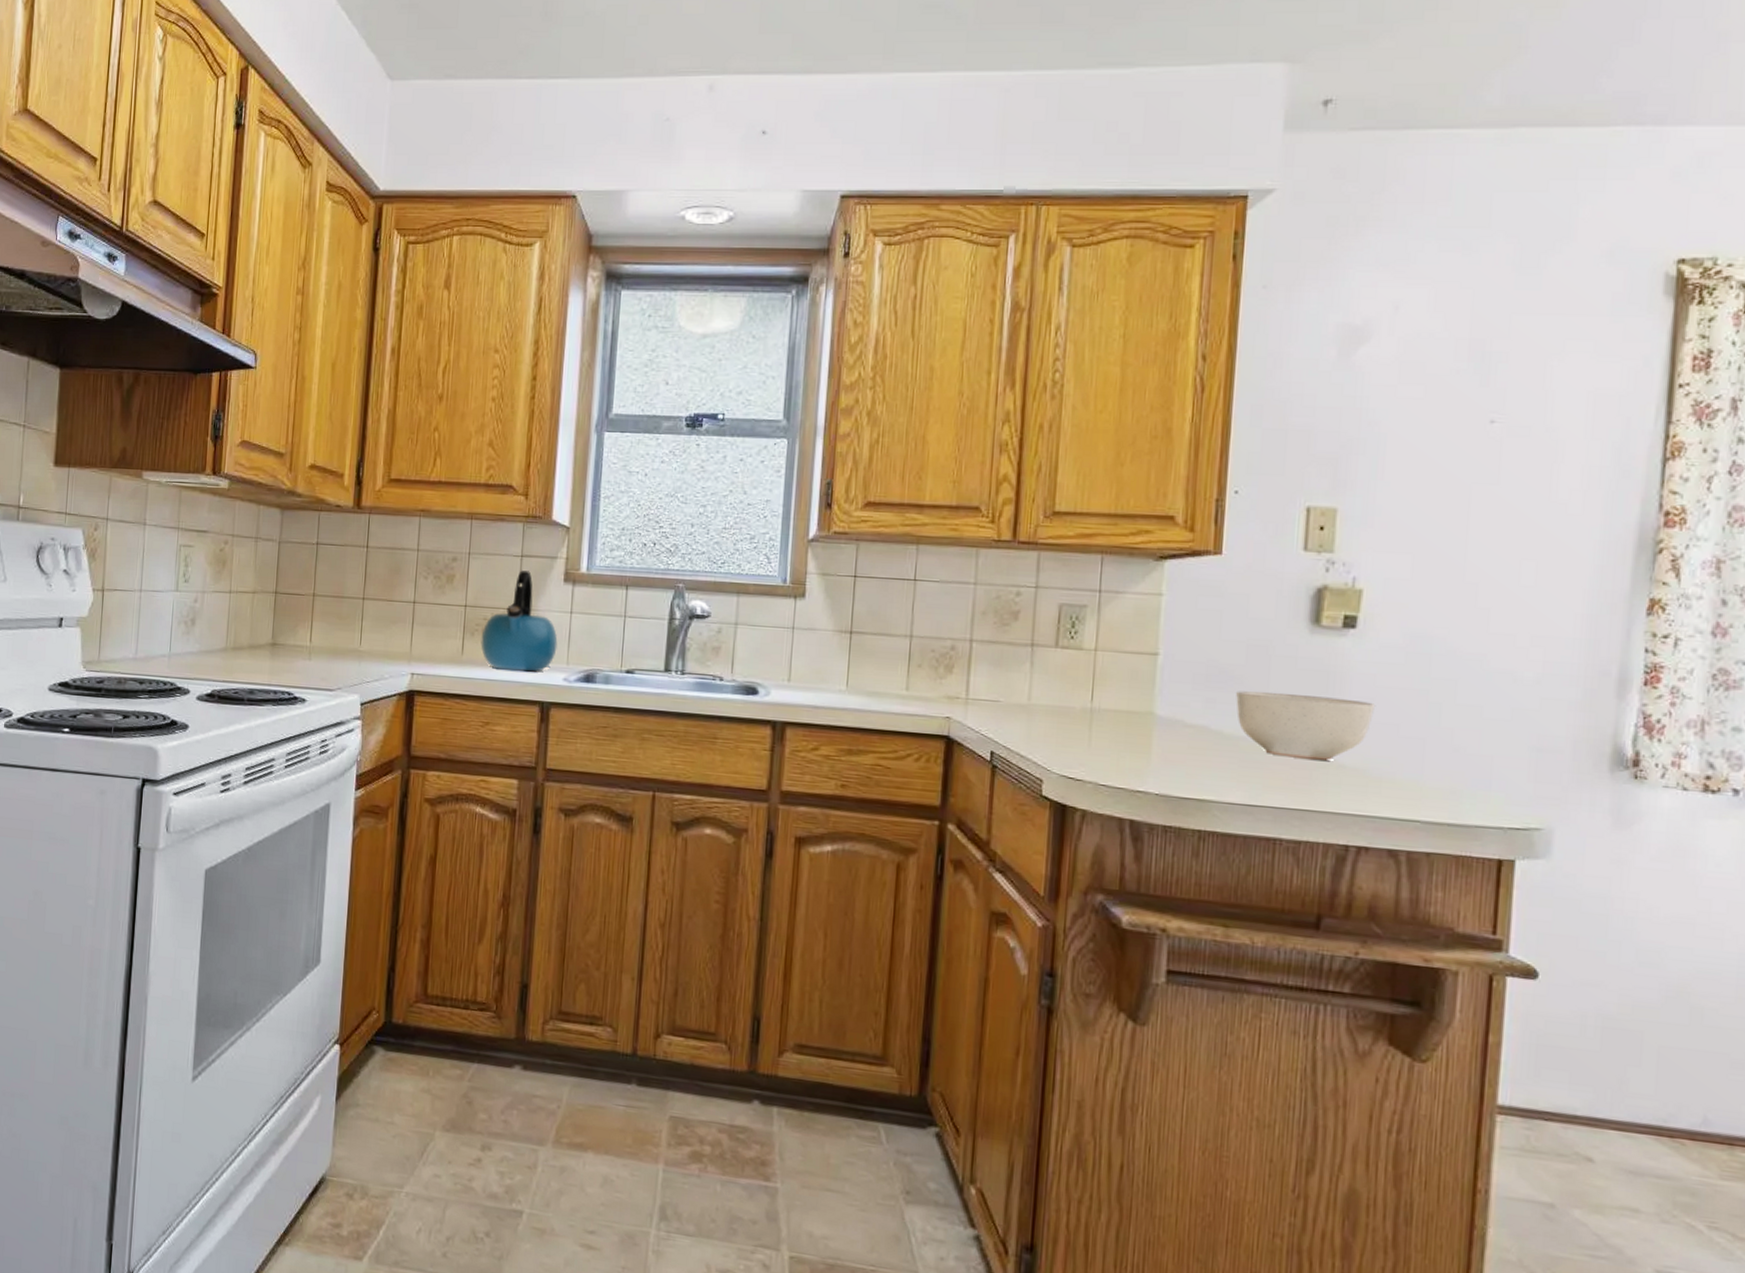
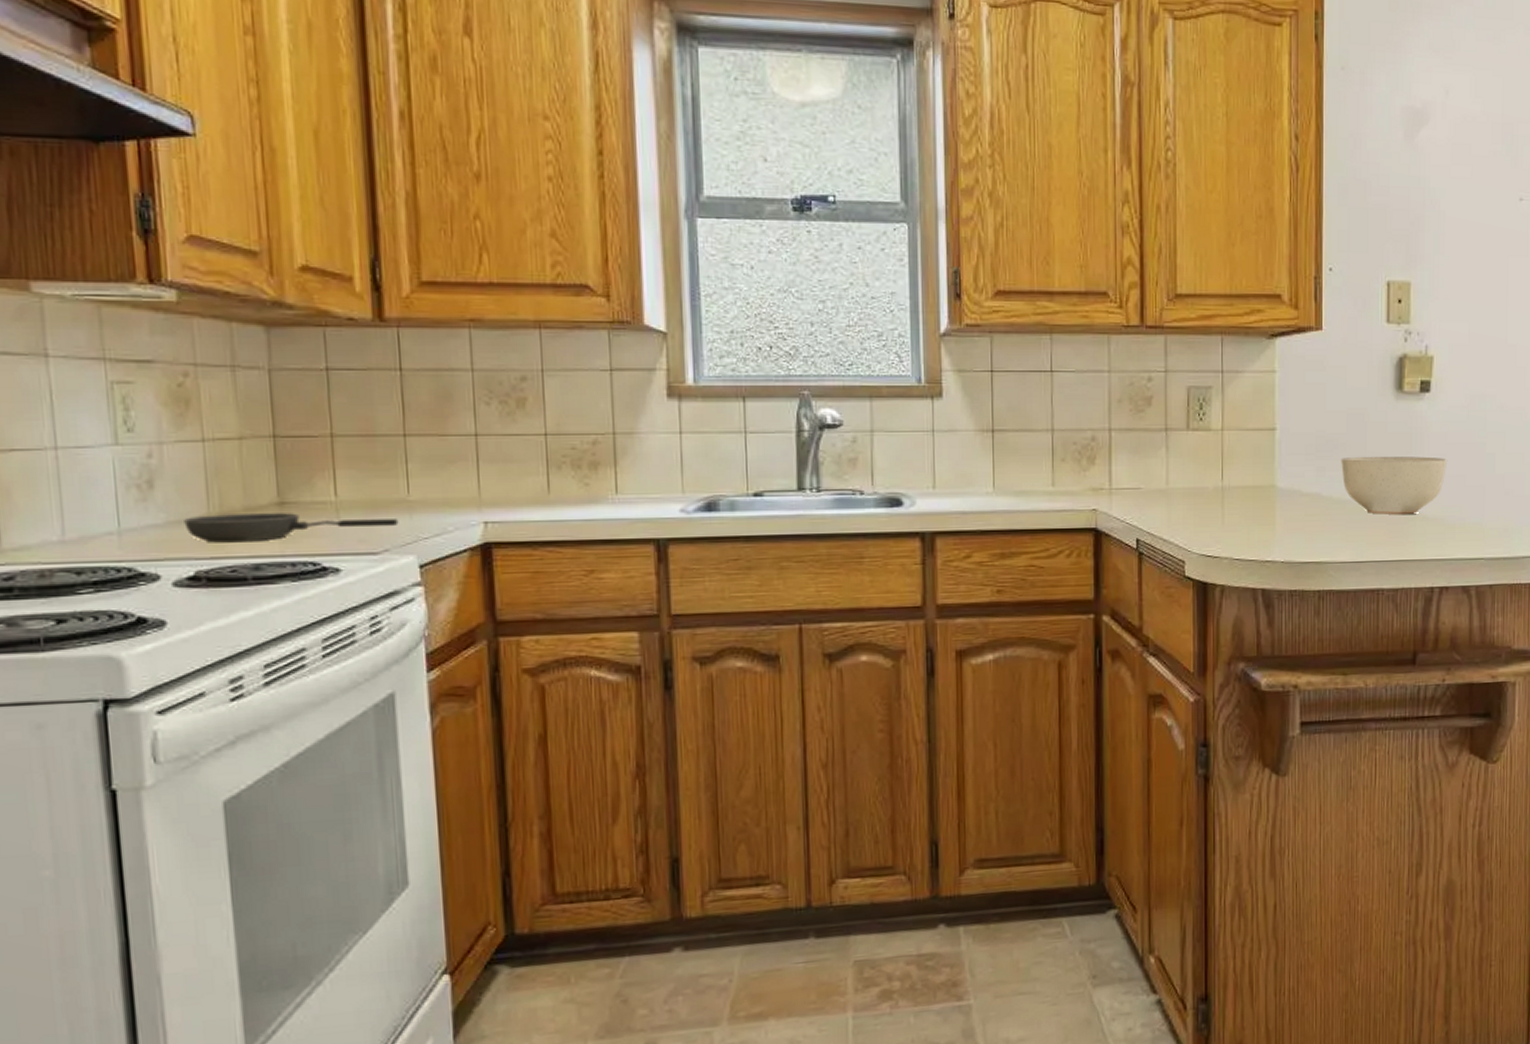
frying pan: none [210,648,351,672] -> present [184,513,399,543]
kettle: present [480,570,558,672] -> none [571,387,668,506]

